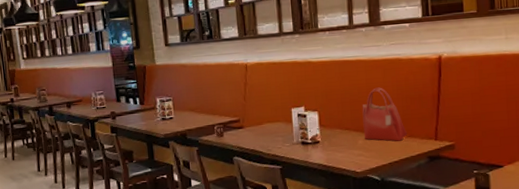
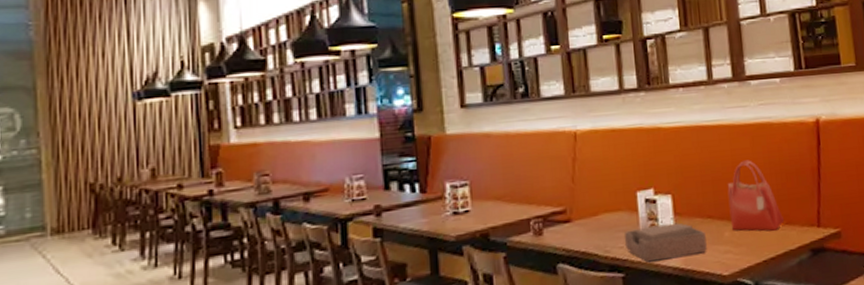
napkin holder: none [282,132,344,159] -> present [625,223,707,262]

